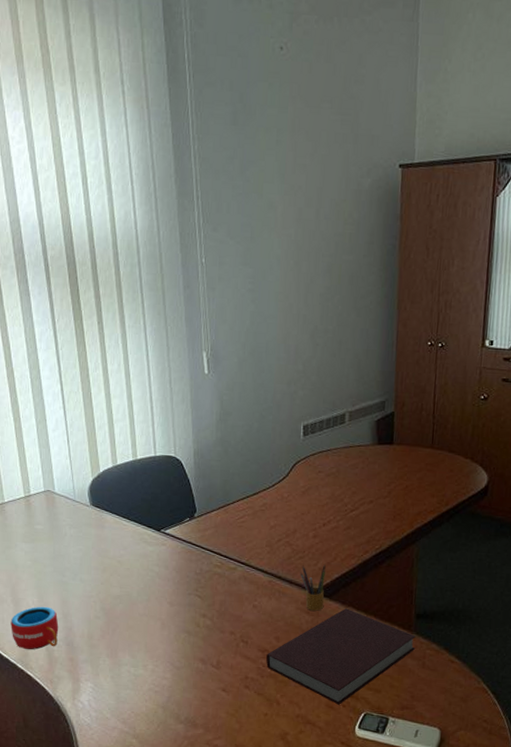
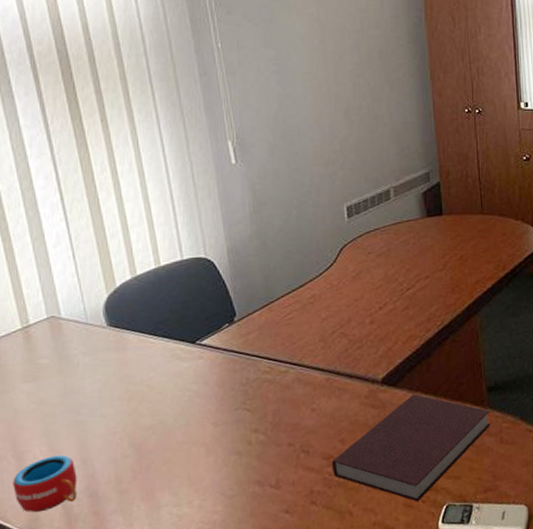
pencil box: present [300,564,326,611] -> none [360,350,390,404]

